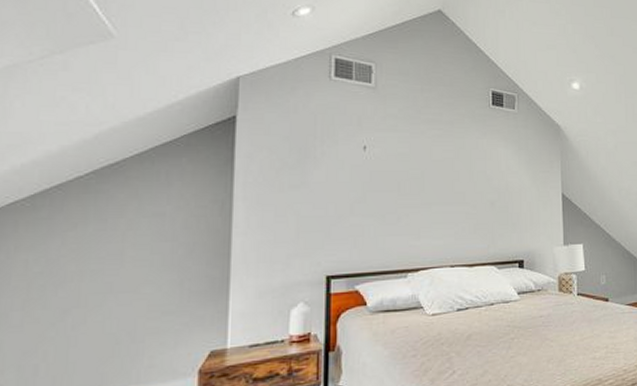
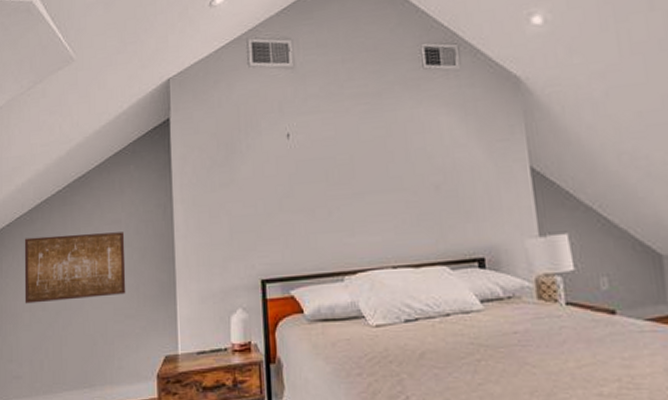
wall art: none [14,225,169,302] -> present [24,232,126,304]

